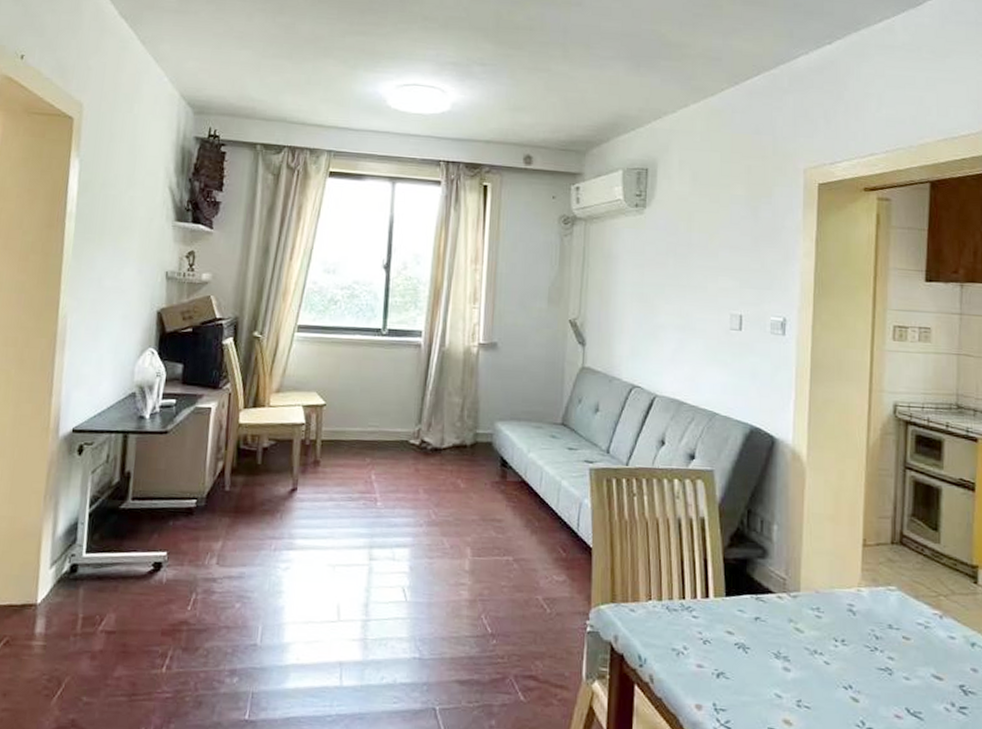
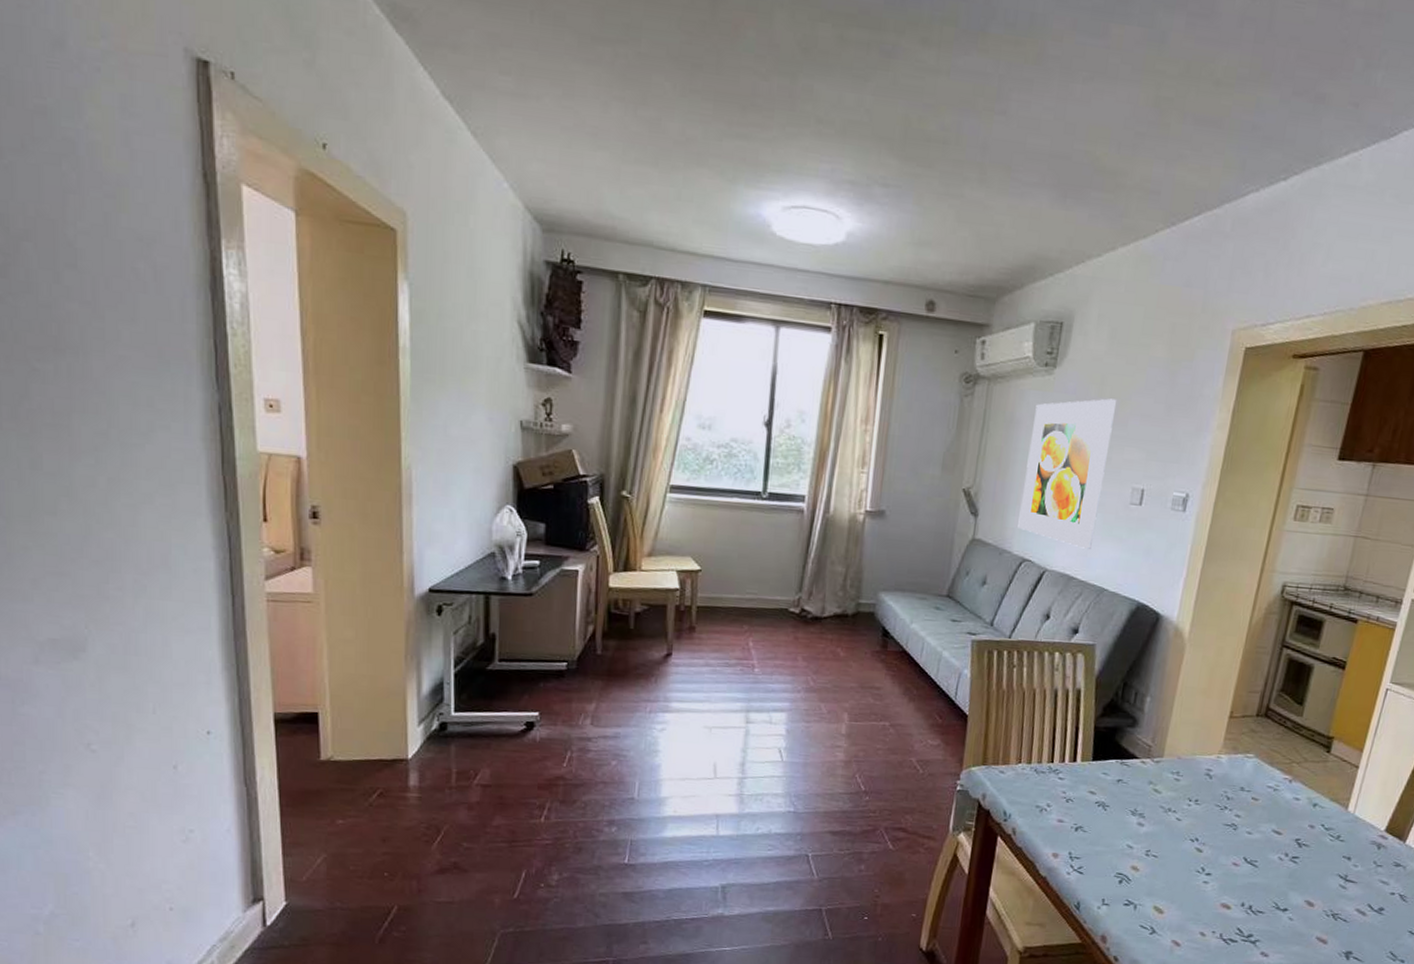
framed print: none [624,233,706,374] -> present [1018,398,1117,549]

